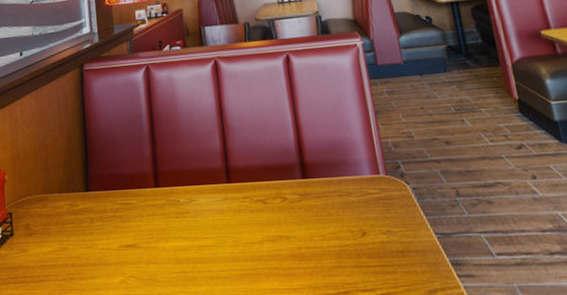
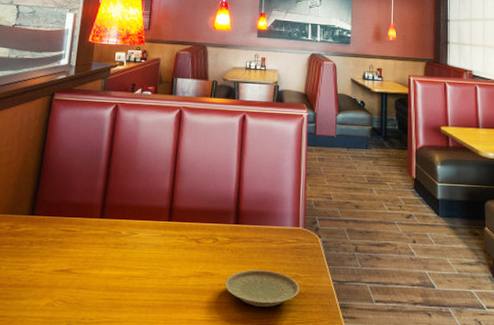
plate: none [305,227,396,270] -> present [225,270,300,307]

